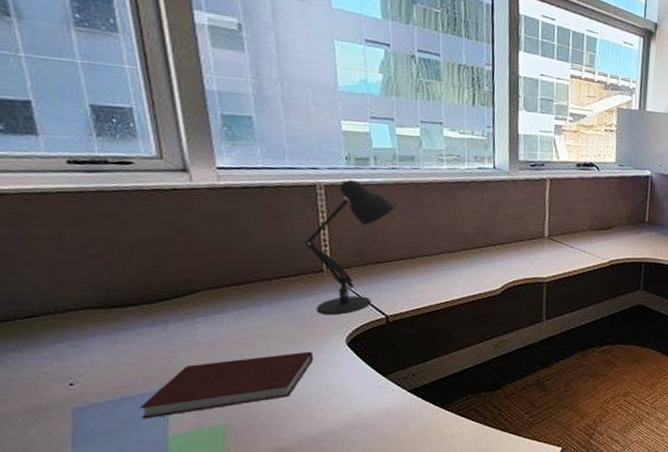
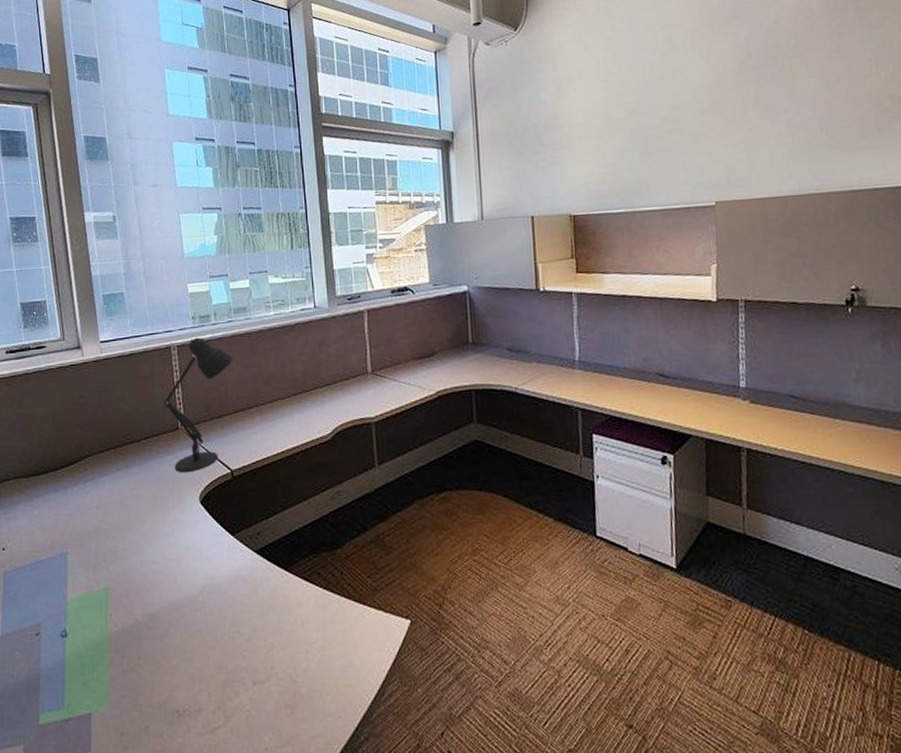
notebook: present [140,351,314,419] -> none [47,511,174,582]

